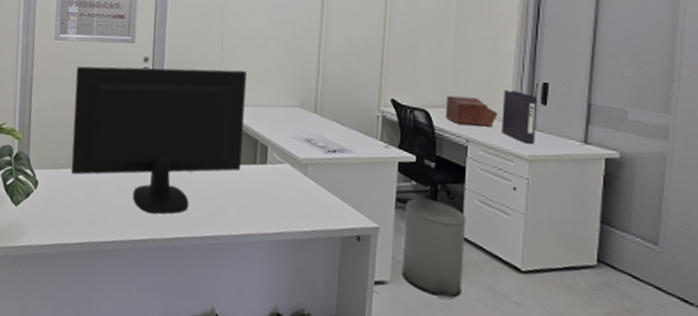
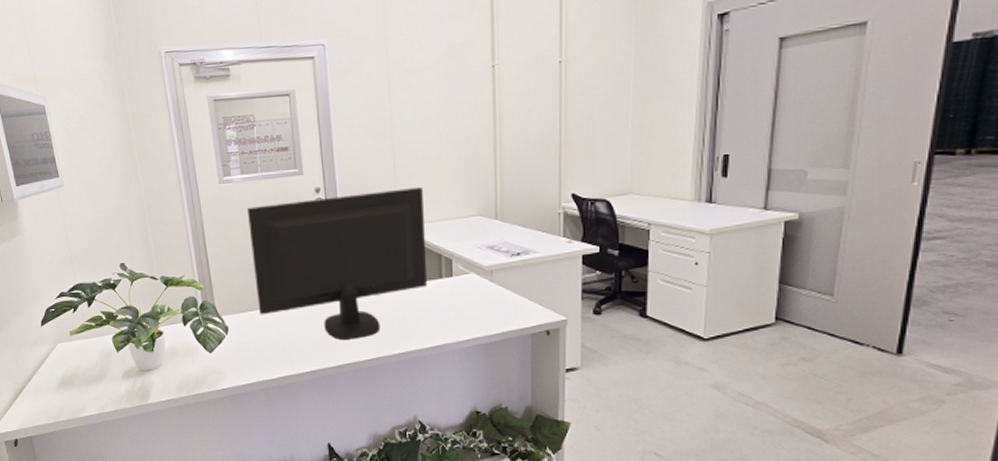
pedal bin: present [401,196,467,300] -> none [591,285,651,376]
sewing box: present [445,95,498,127] -> none [626,180,679,209]
binder: present [502,90,538,144] -> none [683,167,719,218]

